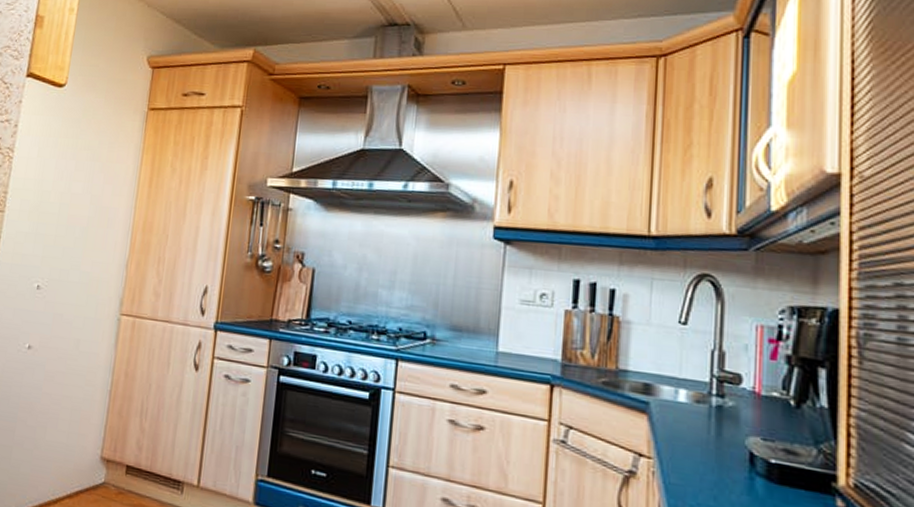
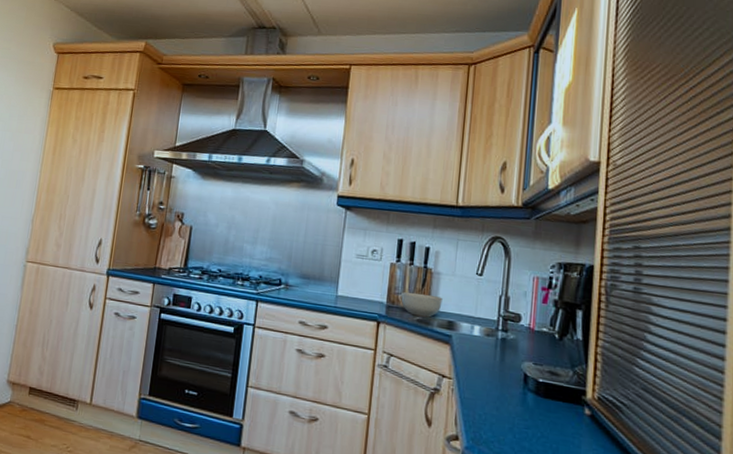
bowl: none [580,346,635,380] -> present [401,291,443,319]

